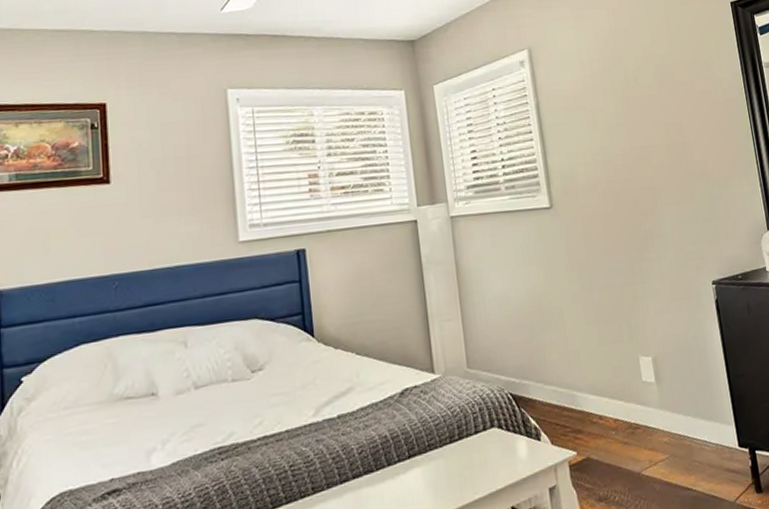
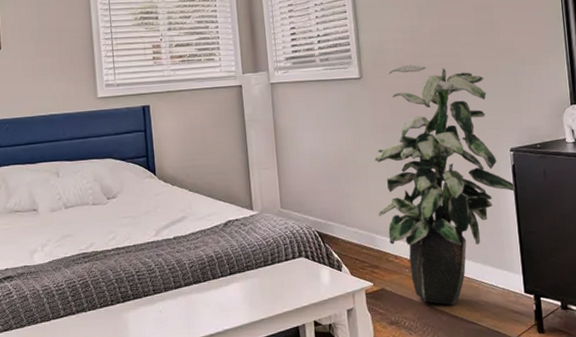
indoor plant: none [571,190,721,471] -> present [375,64,516,306]

